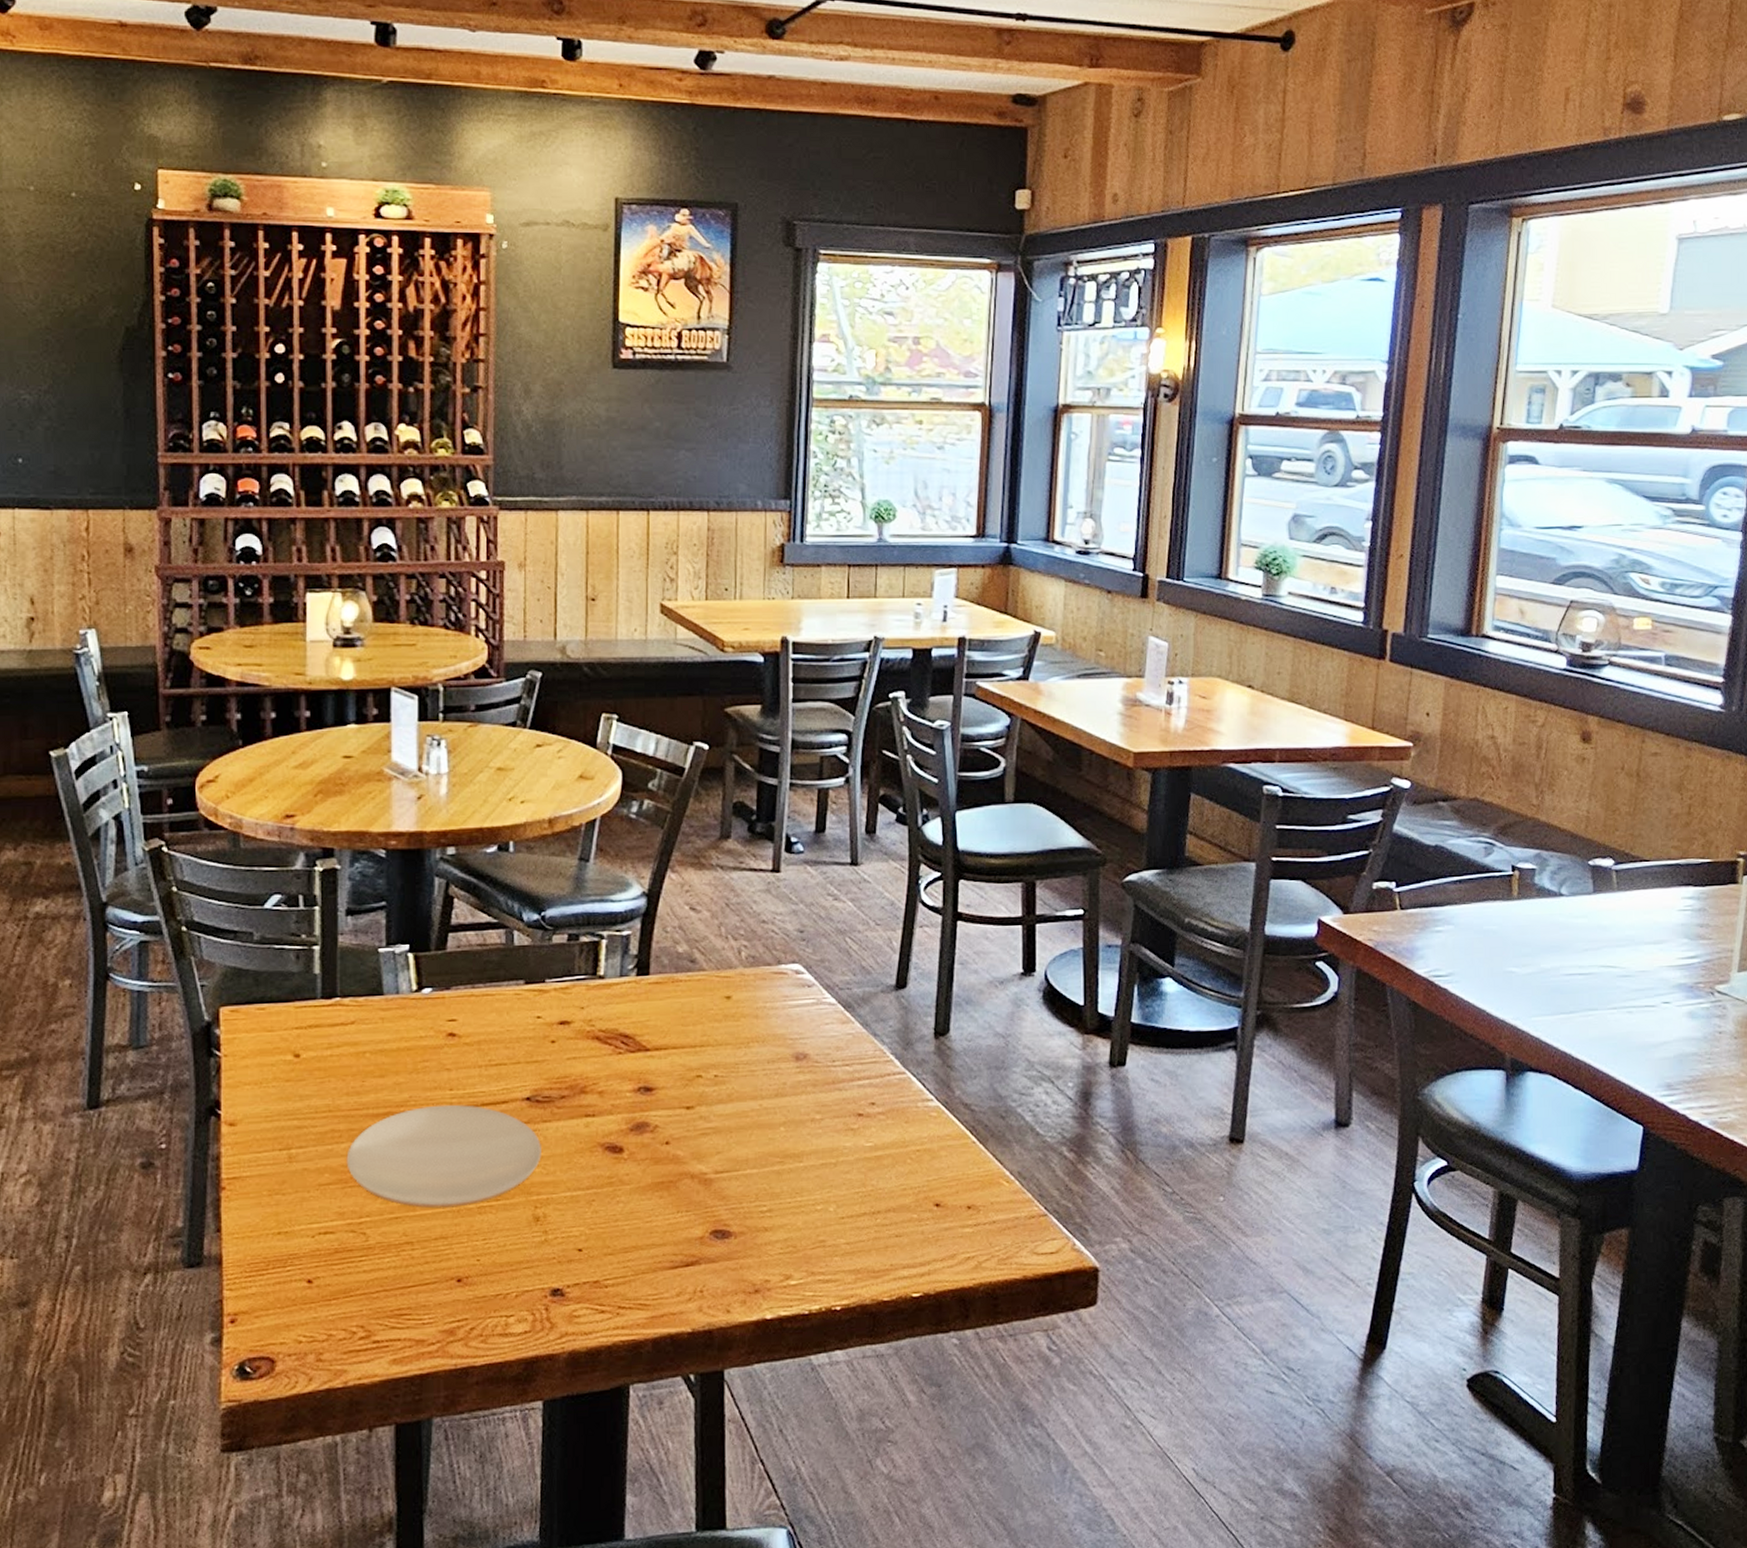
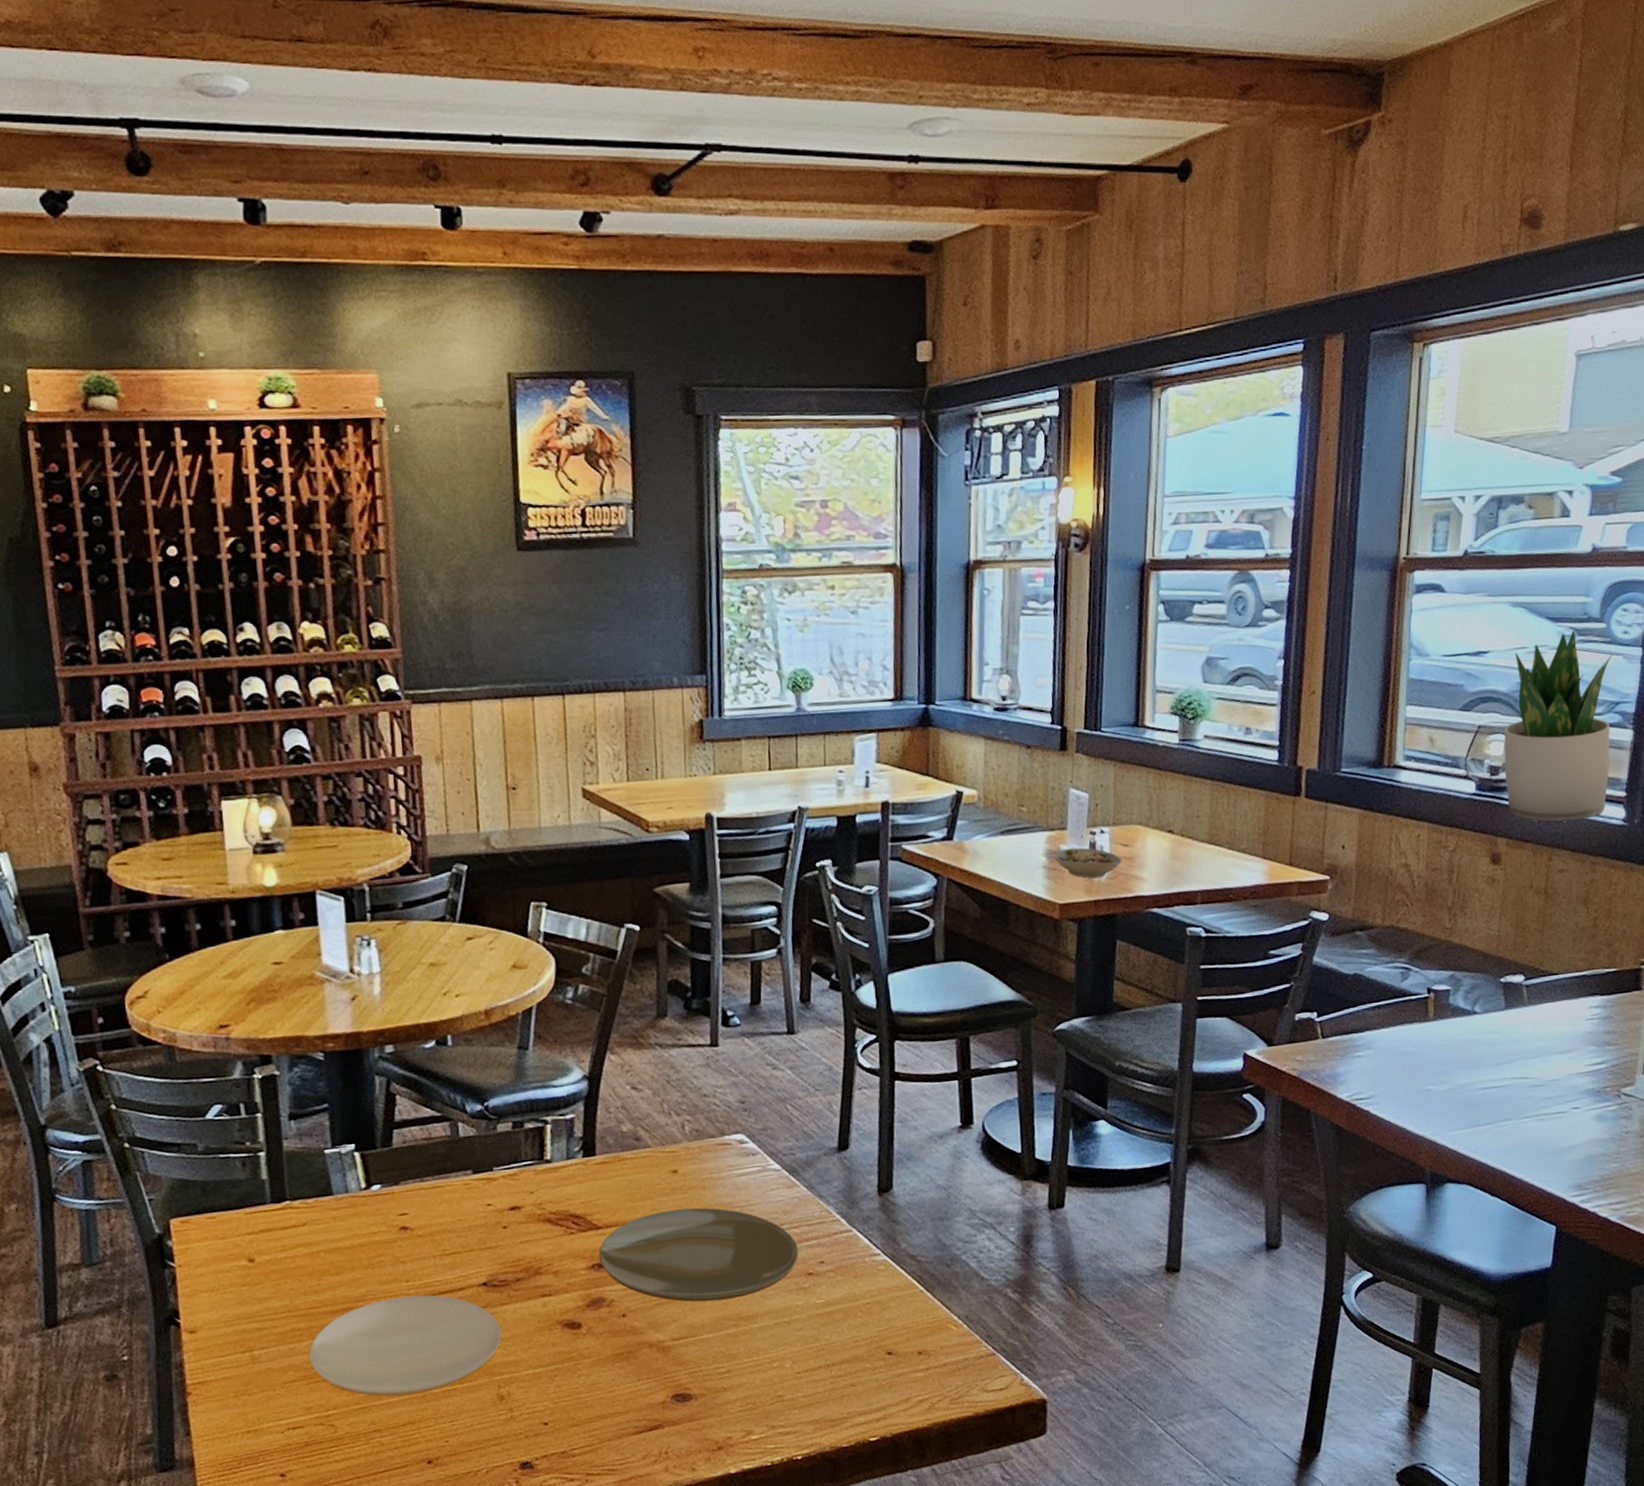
plate: none [646,1036,850,1136] -> present [598,1207,799,1302]
salad: none [1130,696,1200,729] -> present [1054,847,1122,879]
planter: none [1597,510,1711,705] -> present [1504,630,1613,823]

